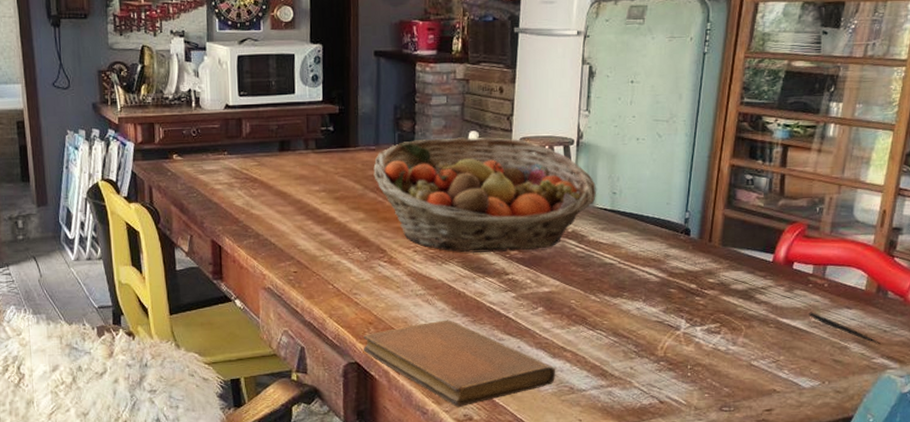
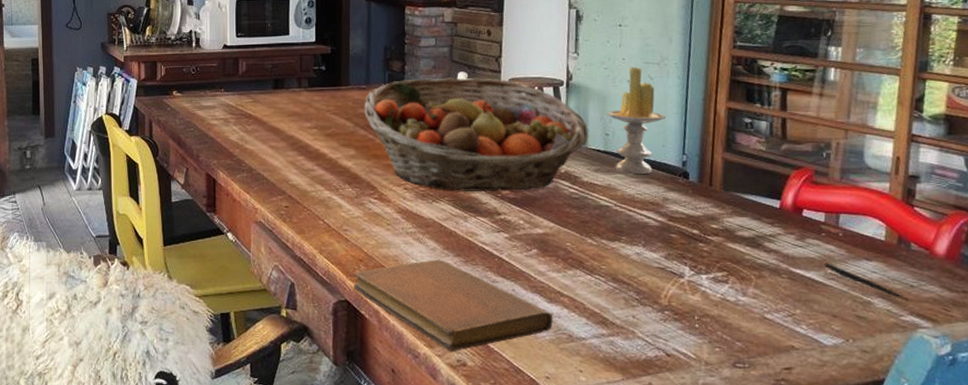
candle: none [615,124,672,232] -> present [607,67,667,174]

